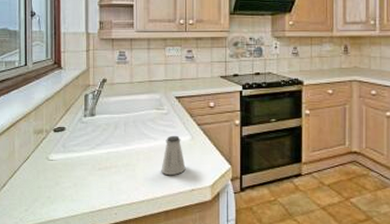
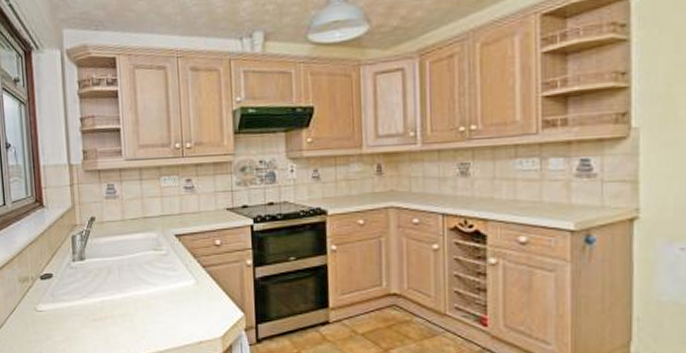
saltshaker: present [161,135,186,176] -> none [163,279,192,326]

